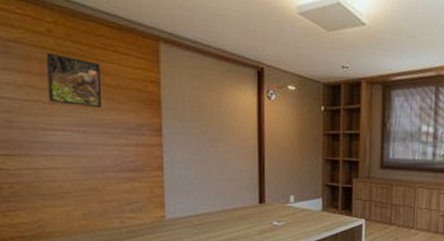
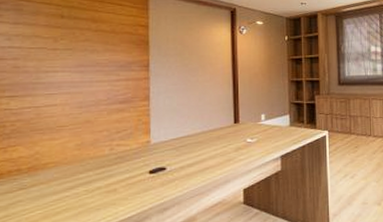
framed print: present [46,52,102,109] -> none [52,7,99,51]

